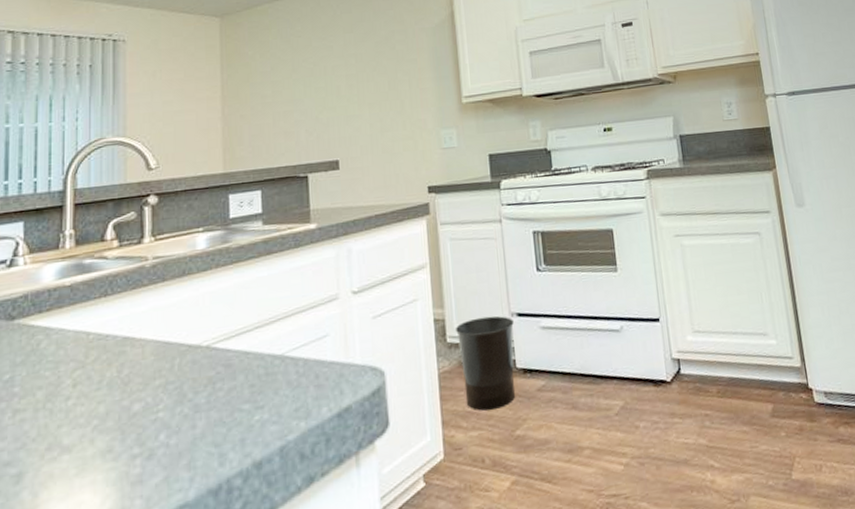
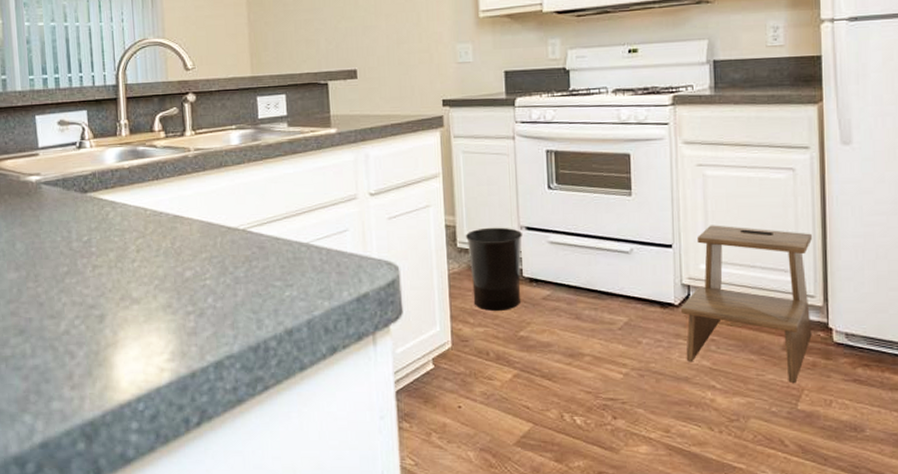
step stool: none [672,294,795,451] -> present [680,225,812,383]

